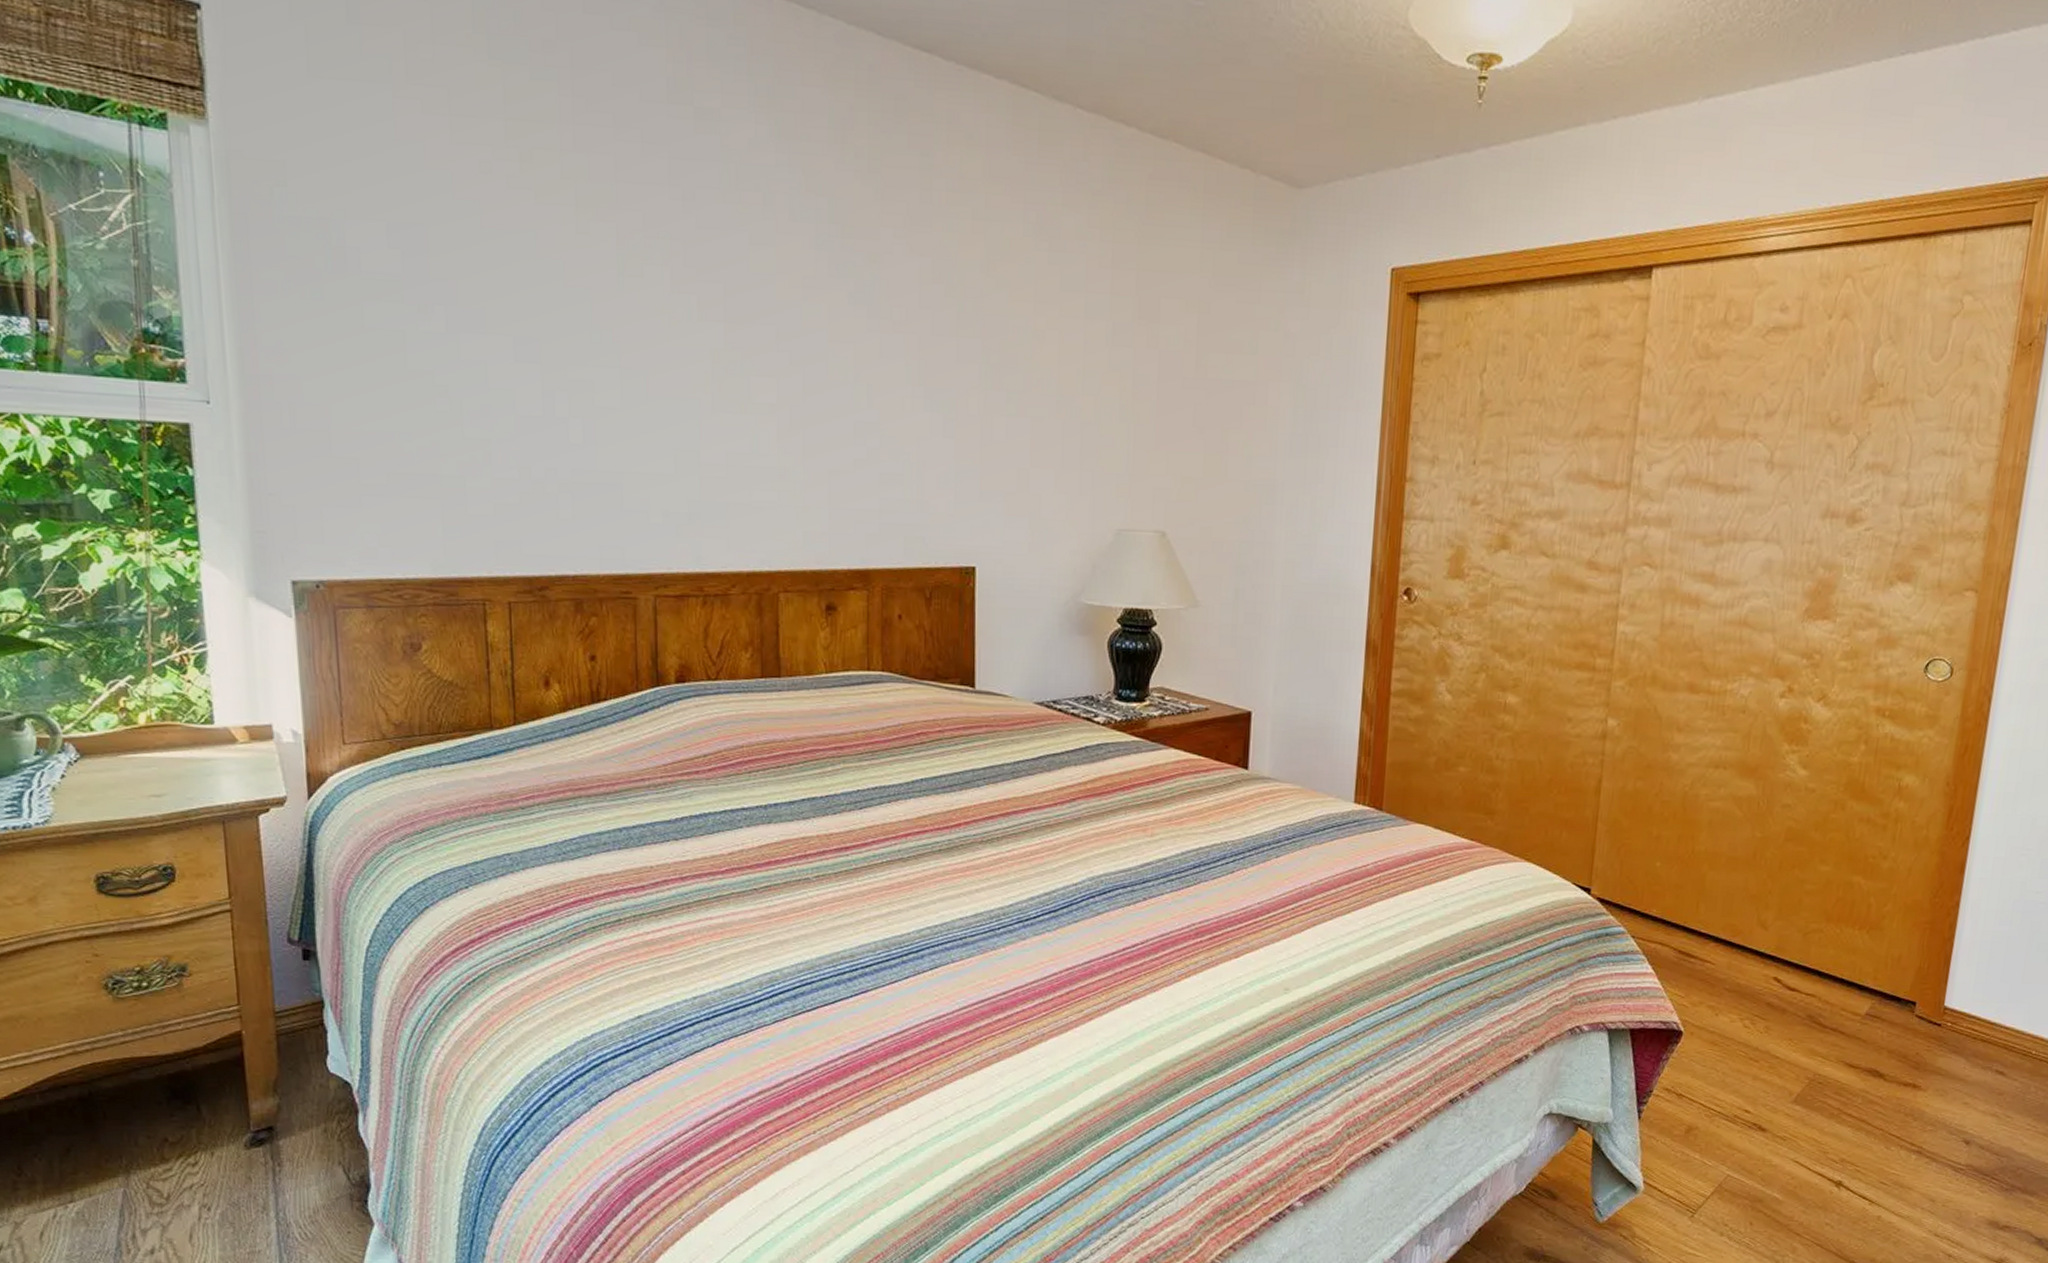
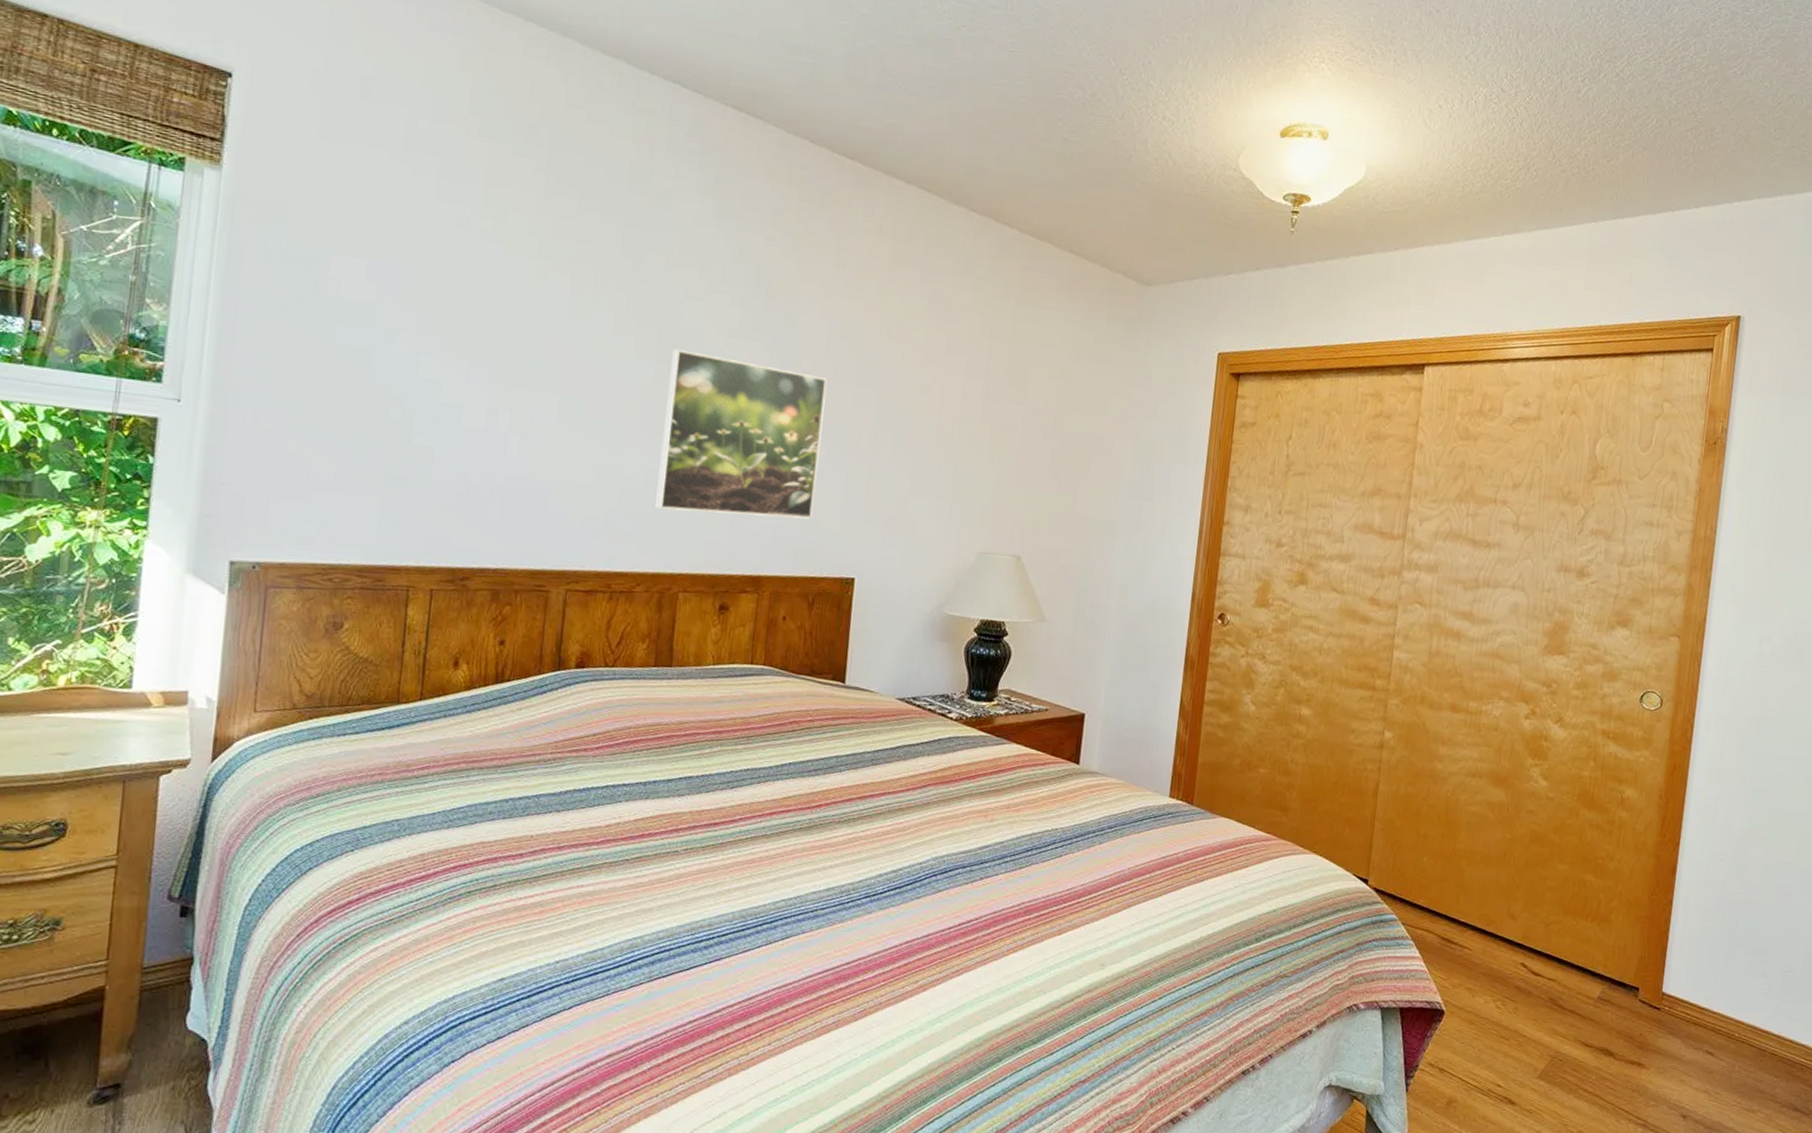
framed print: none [741,306,923,501] -> present [655,349,827,519]

